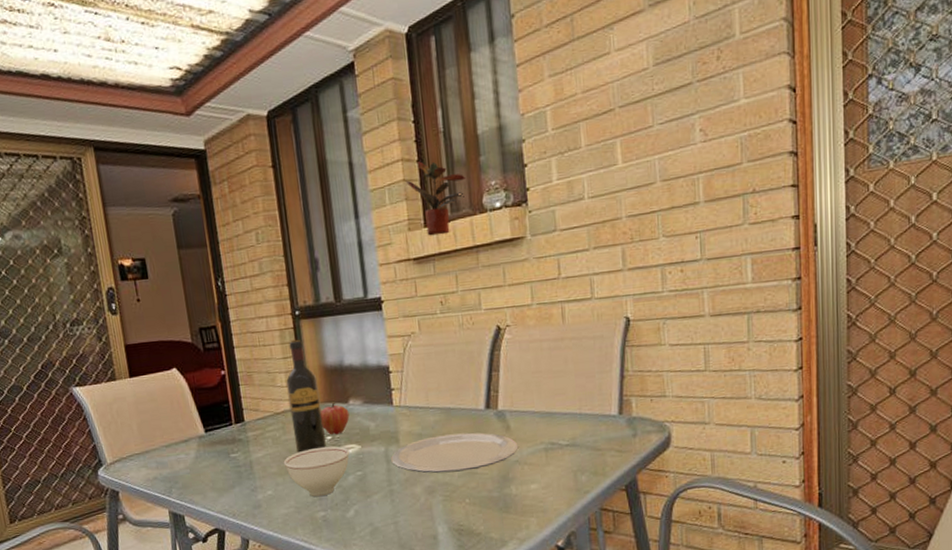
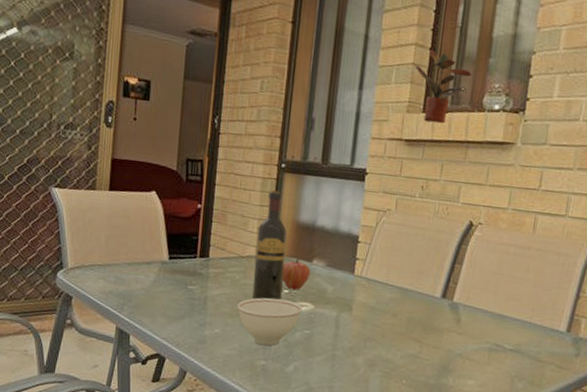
plate: present [391,432,519,474] -> none [340,312,465,353]

